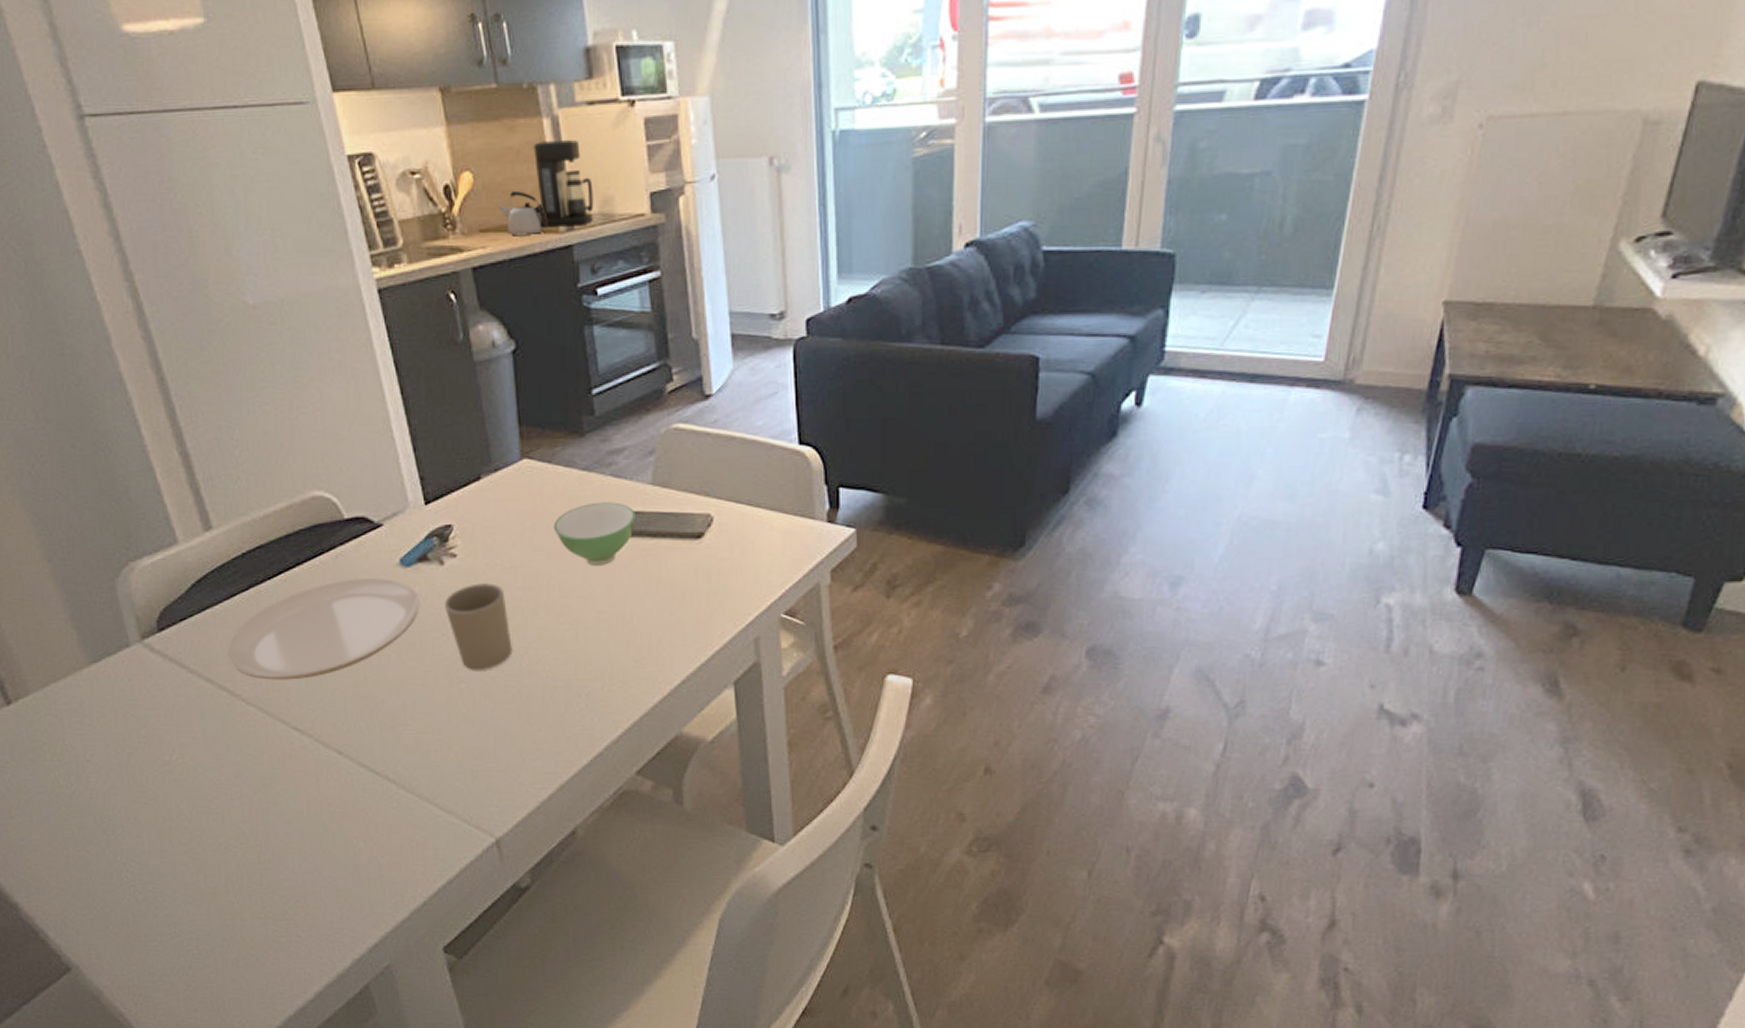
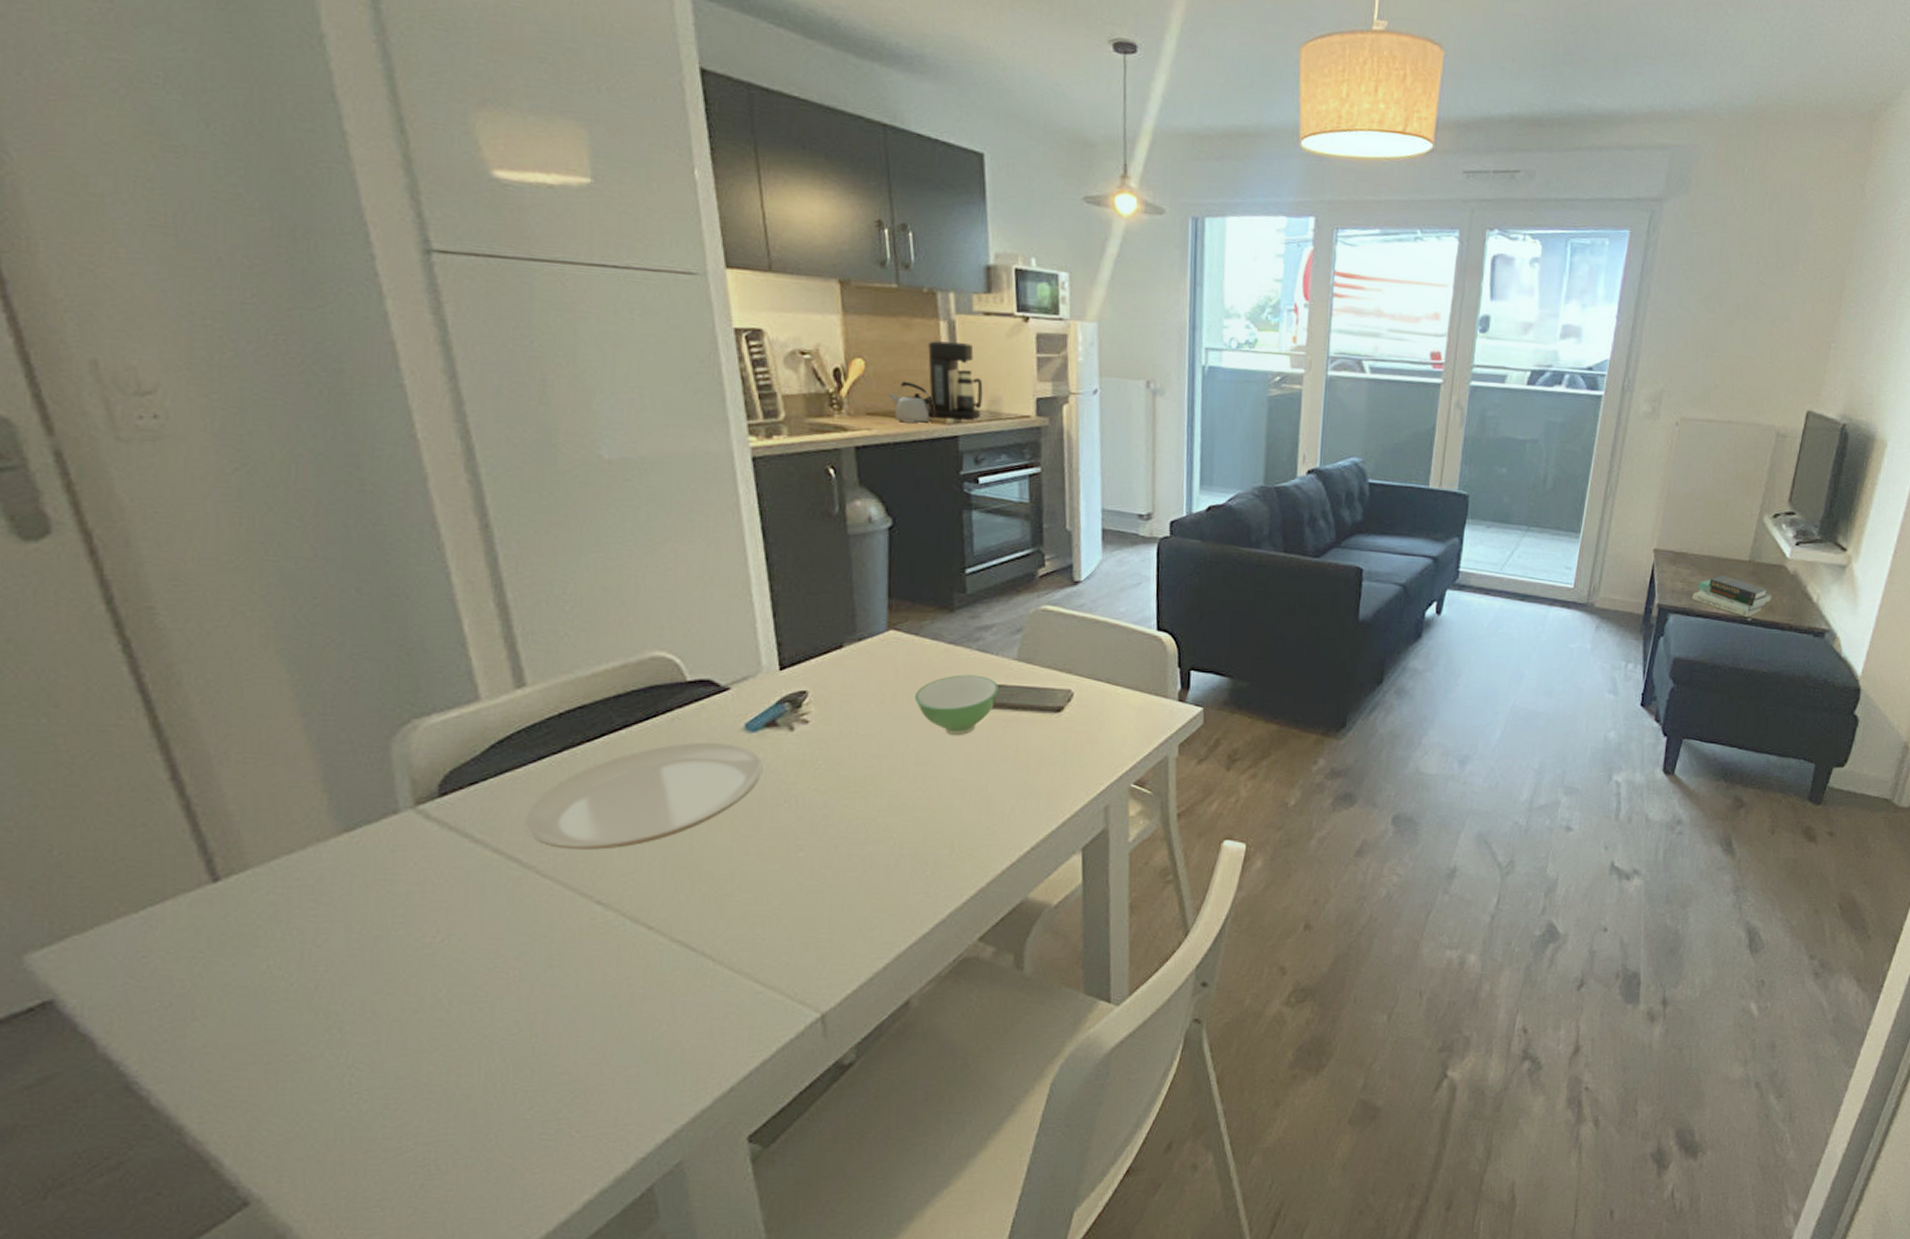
mug: present [445,582,513,669] -> none [790,749,860,837]
books: none [1501,328,1631,385] -> present [1692,574,1773,618]

